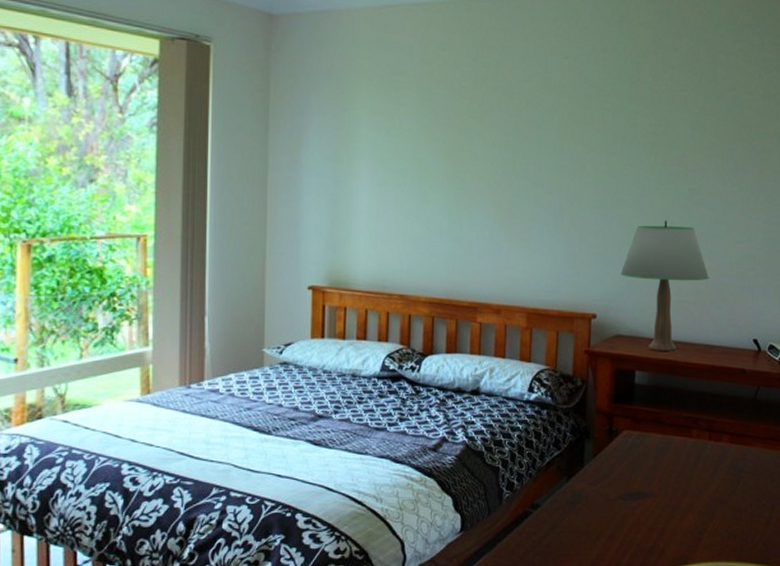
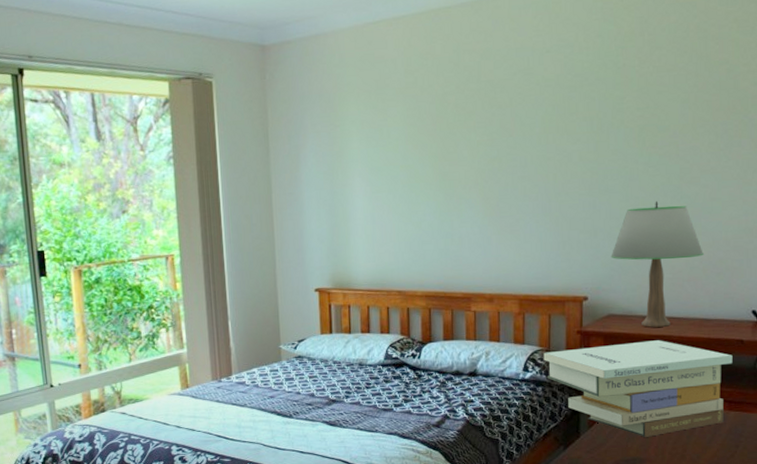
books: none [549,365,735,469] -> present [543,340,733,437]

